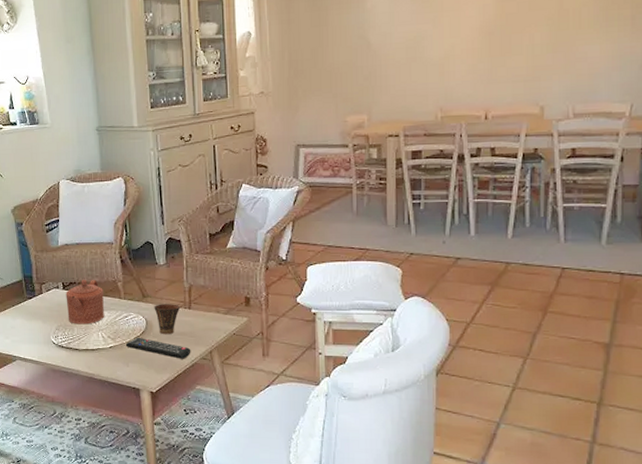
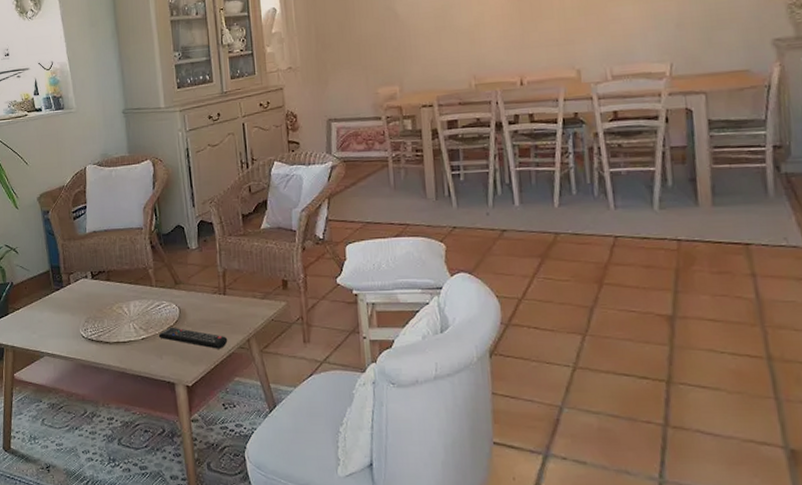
teapot: present [66,279,104,325] -> none [95,267,135,316]
cup: present [154,304,181,335] -> none [187,290,215,324]

